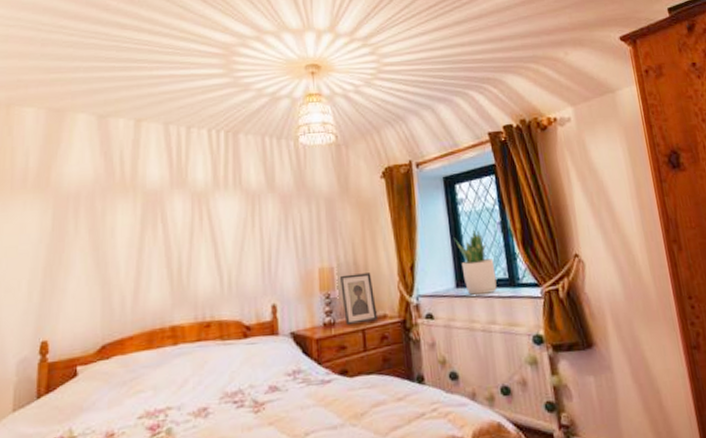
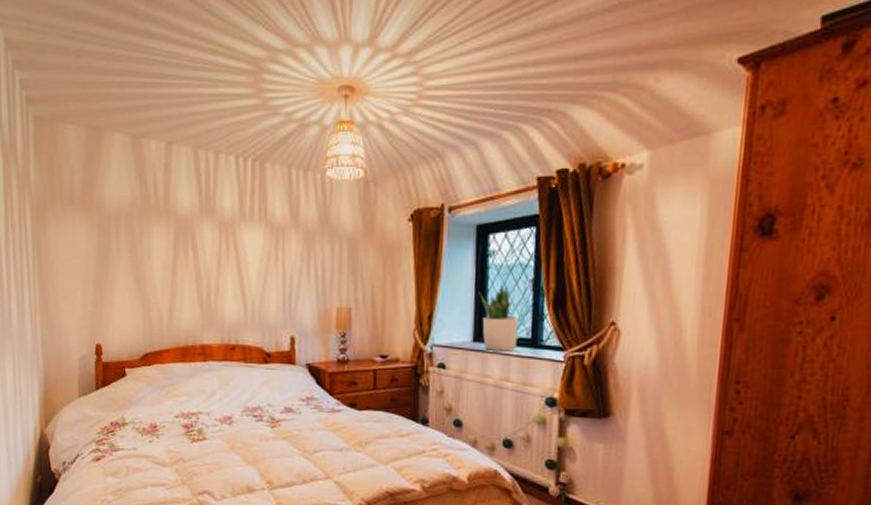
picture frame: present [339,273,377,326] -> none [356,316,390,365]

